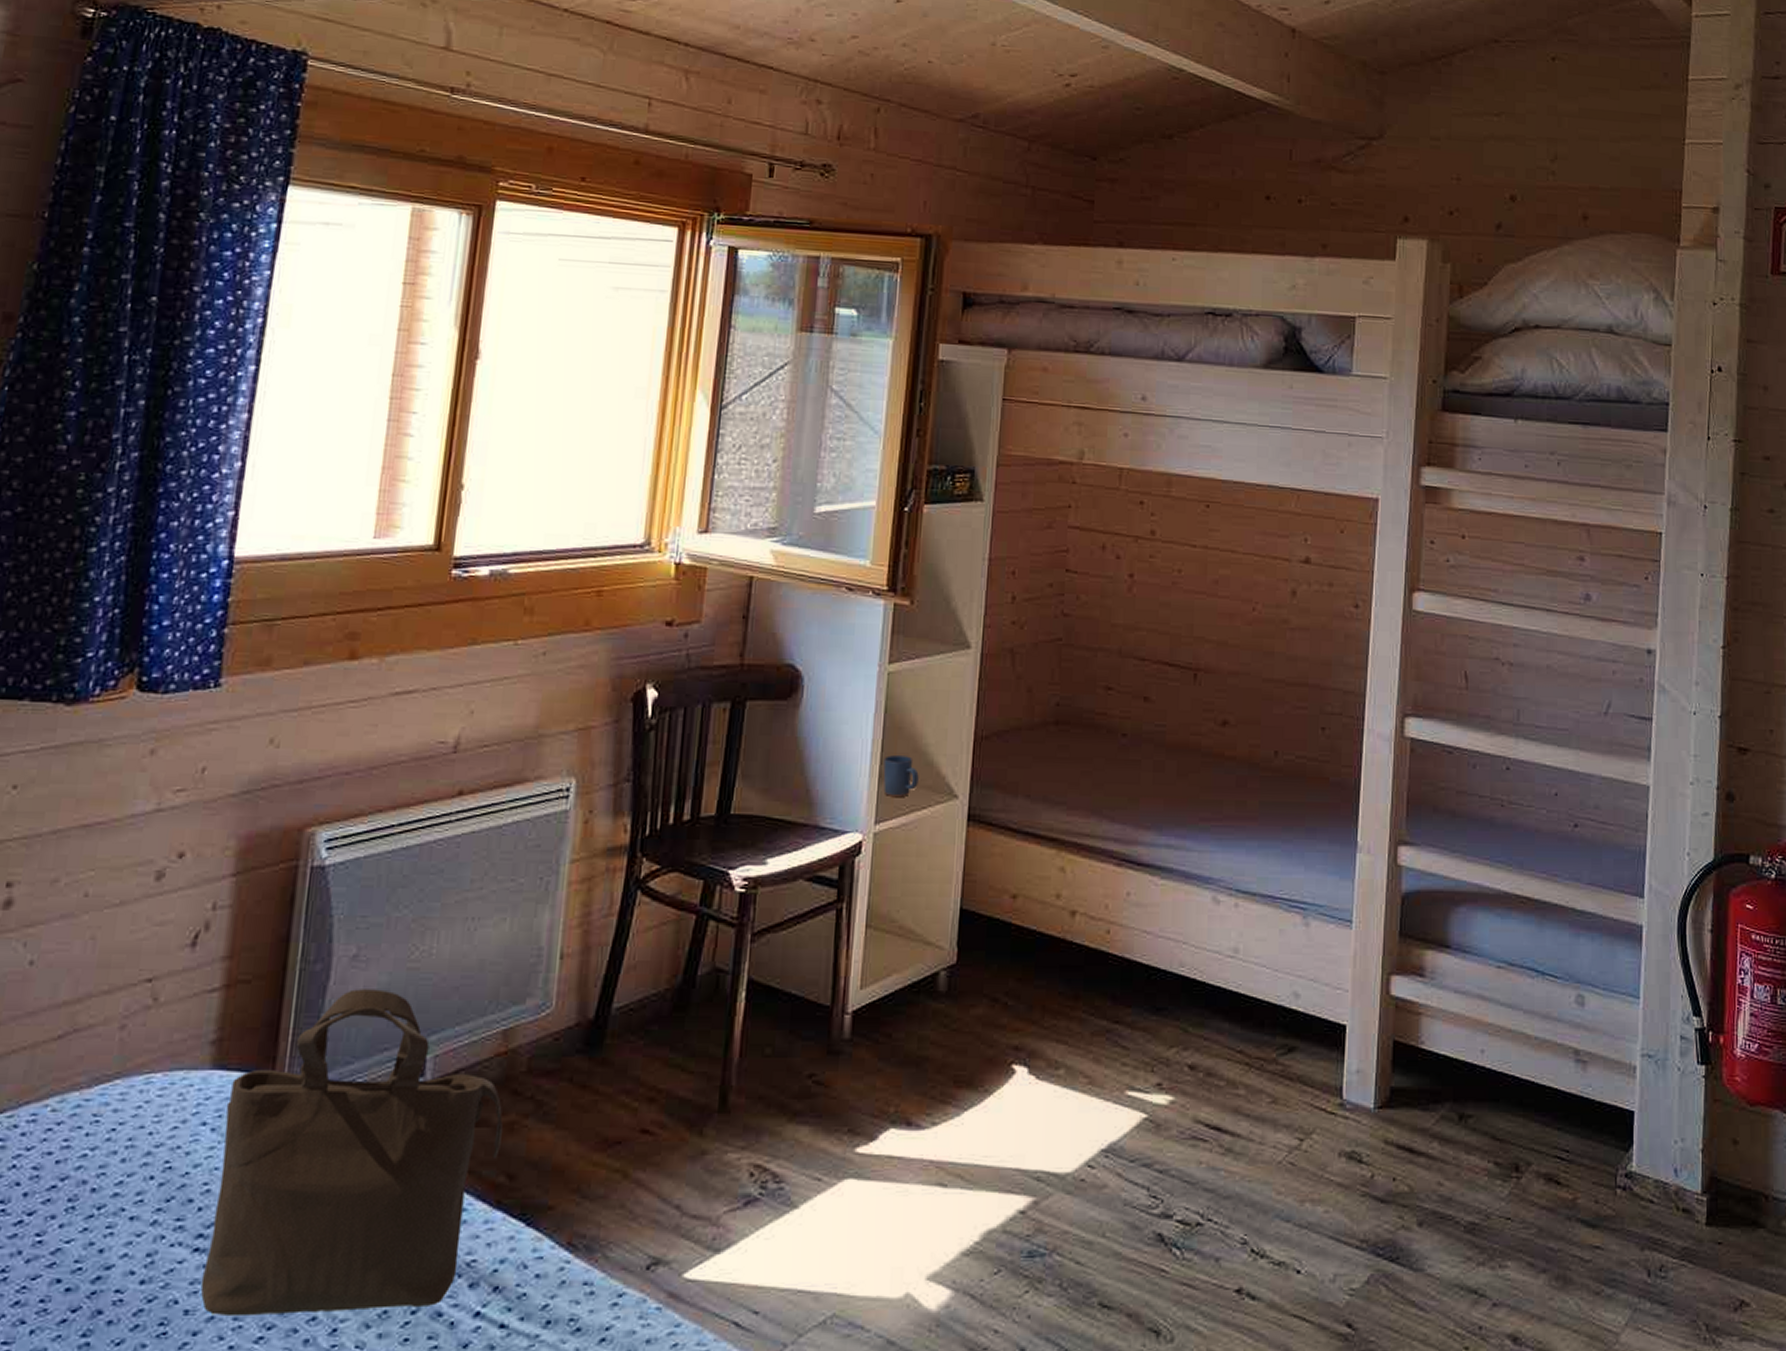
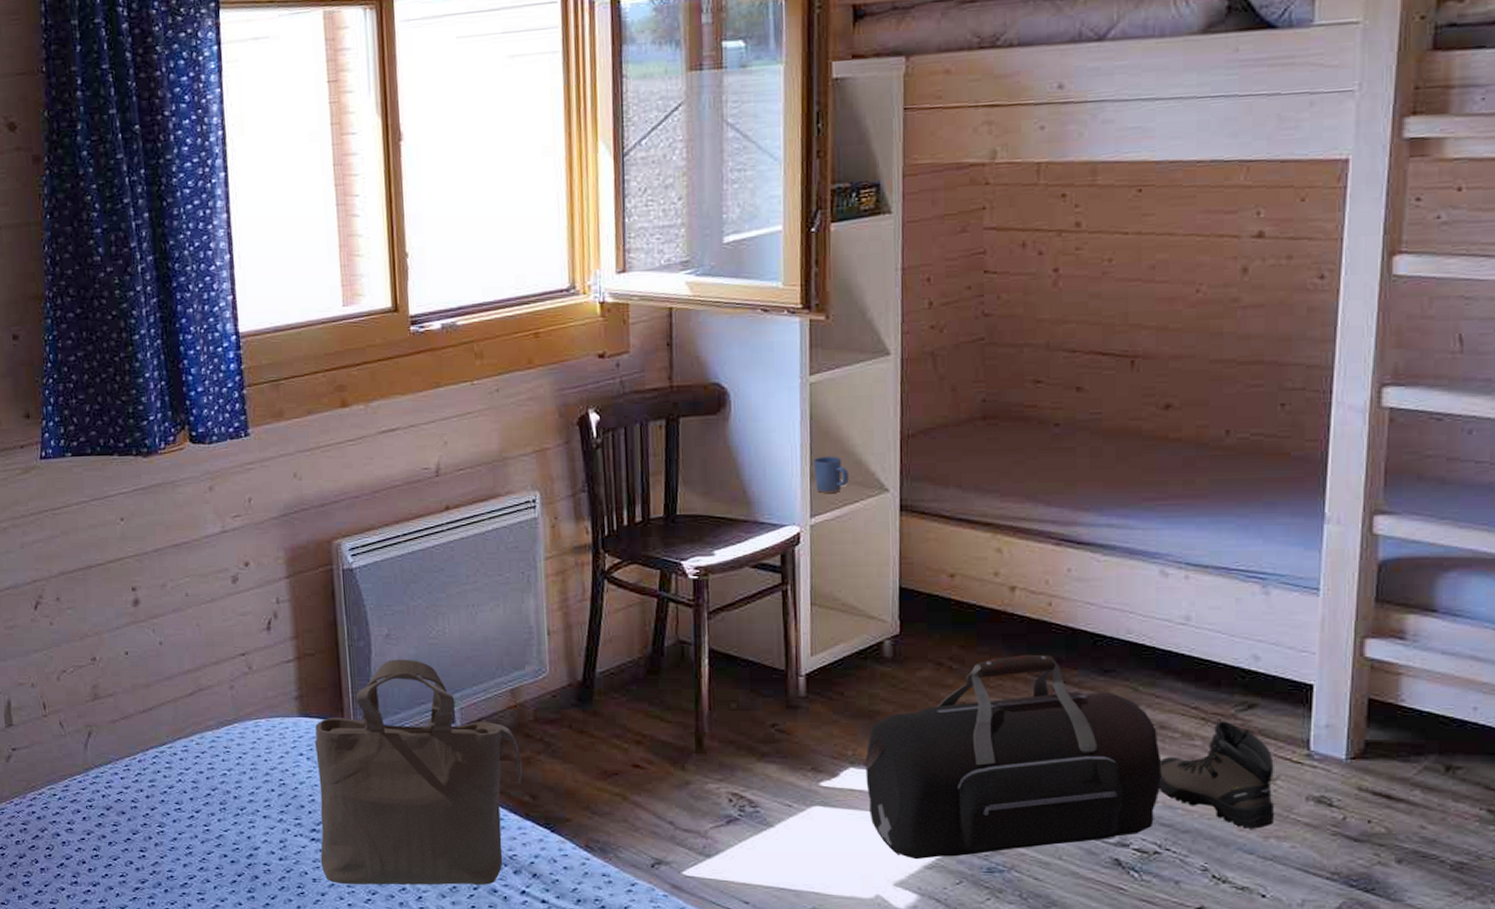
duffel bag: none [906,989,1207,1245] -> present [865,654,1162,860]
hiking boot: none [1203,1066,1311,1192] -> present [1159,721,1275,829]

